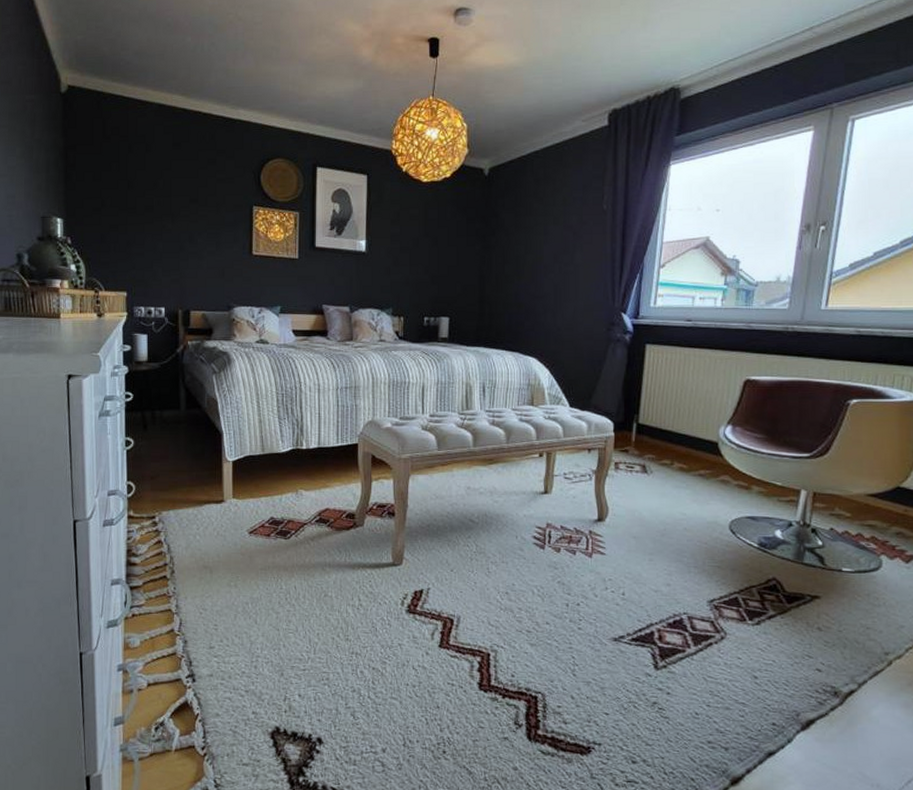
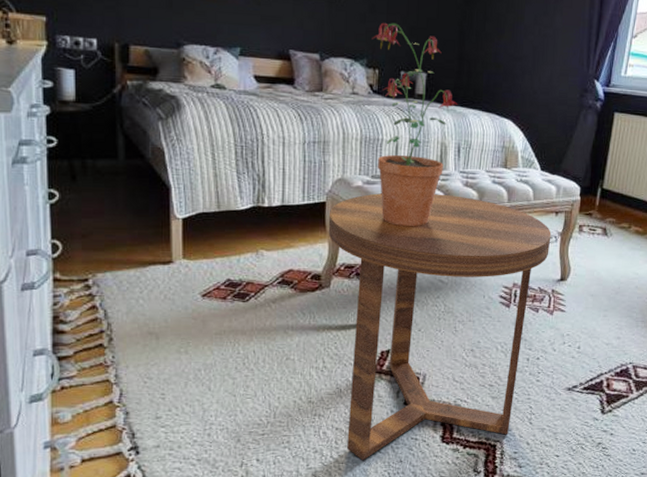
side table: none [361,433,585,704] -> present [328,193,551,461]
potted plant: none [396,273,481,467] -> present [372,22,458,227]

